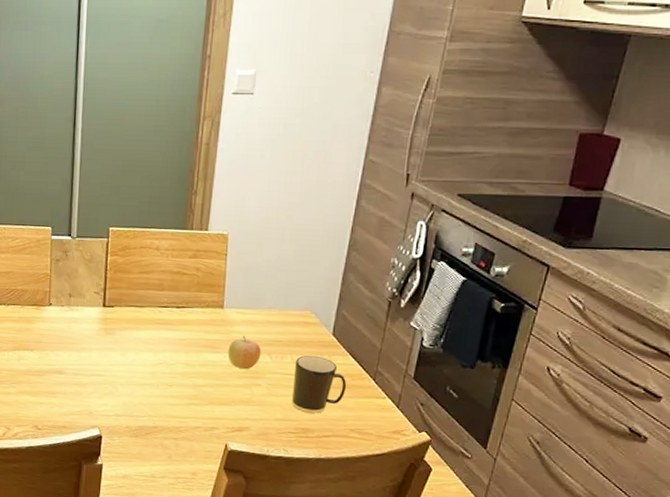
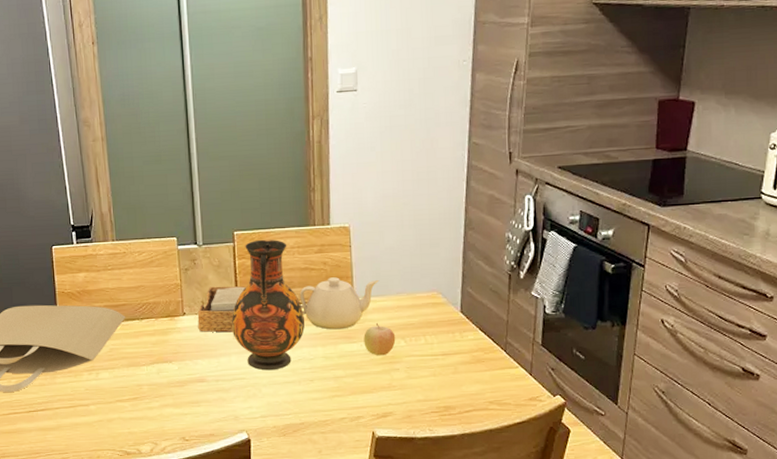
napkin holder: none [62,280,115,328] -> present [197,286,246,333]
vase: none [96,238,171,371] -> present [231,239,305,371]
teapot: none [168,284,252,338] -> present [299,277,380,330]
mug: present [292,355,347,413] -> none [429,334,481,391]

